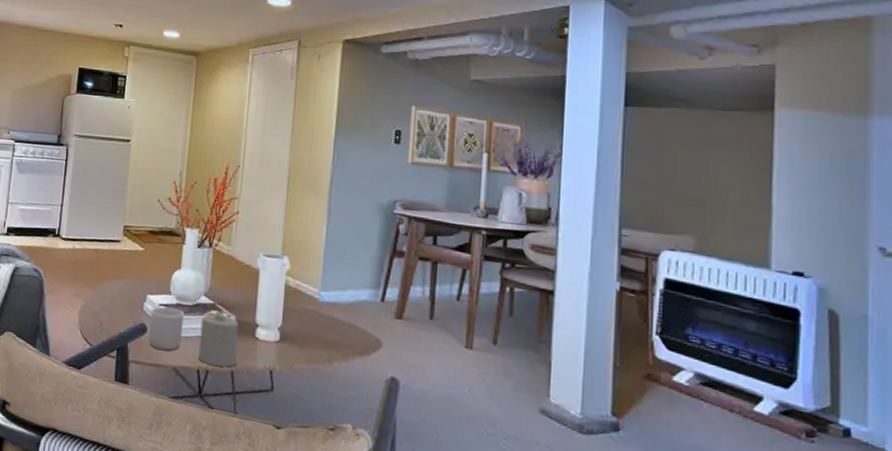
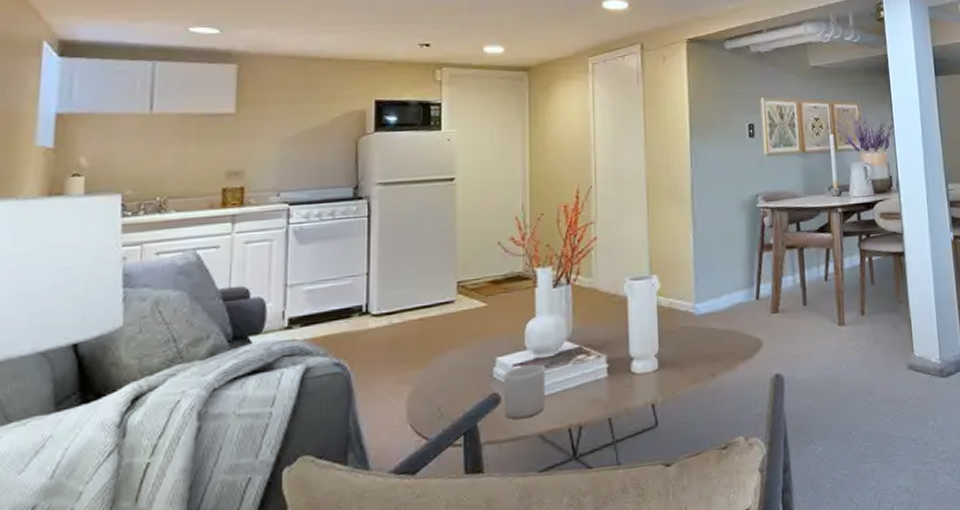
candle: present [198,310,238,367] -> none [567,354,615,419]

